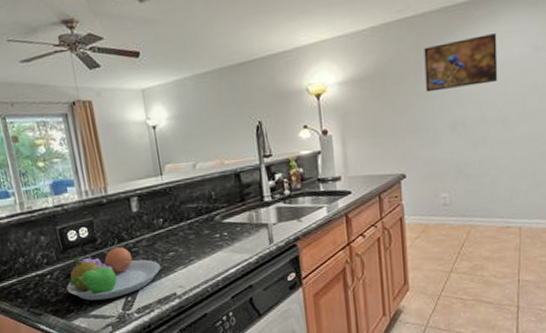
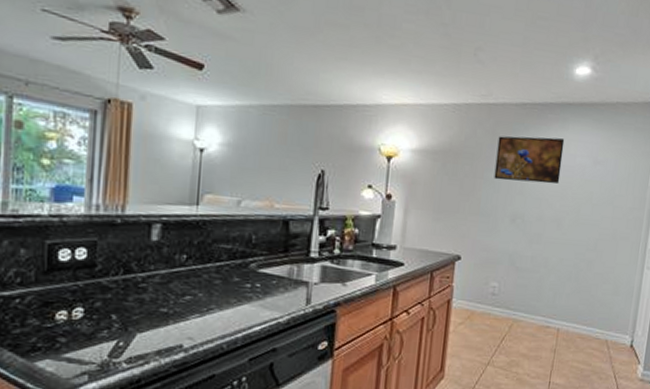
fruit bowl: present [66,245,161,301] -> none [38,278,170,341]

